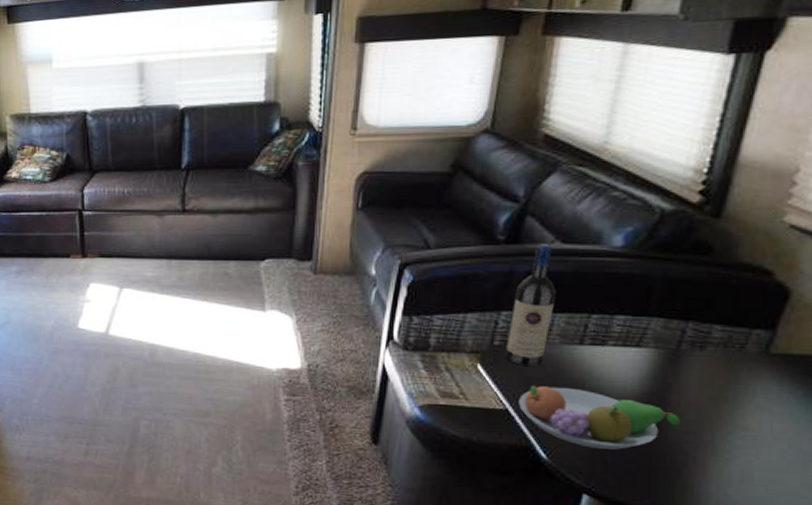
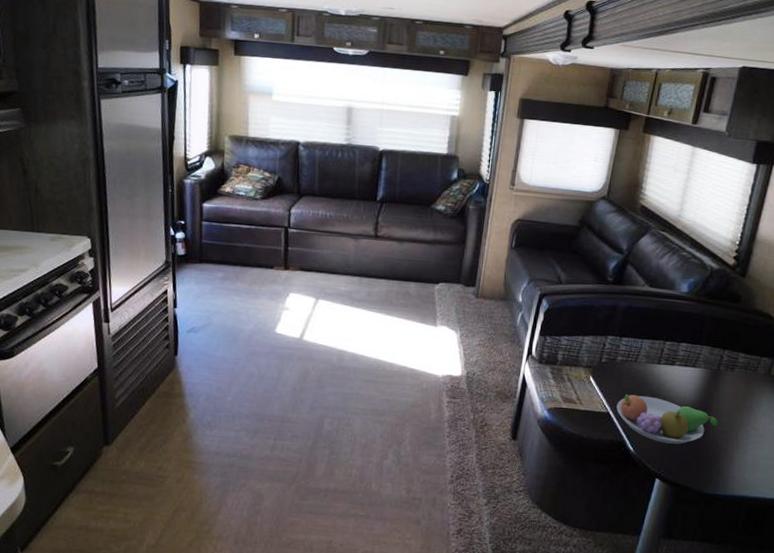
wine bottle: present [504,244,556,366] -> none [608,286,644,379]

